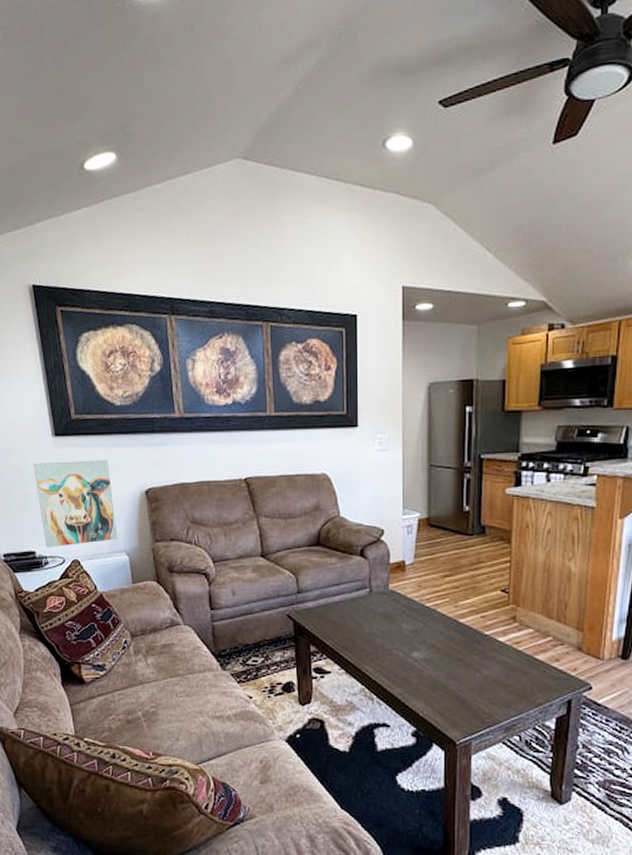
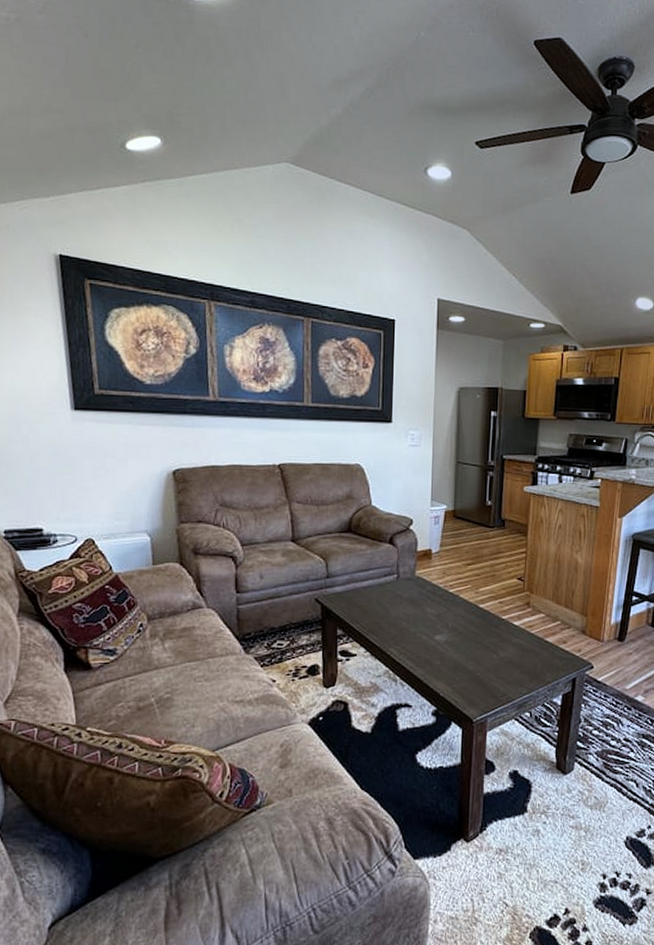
wall art: present [34,460,118,548] -> none [47,436,139,526]

